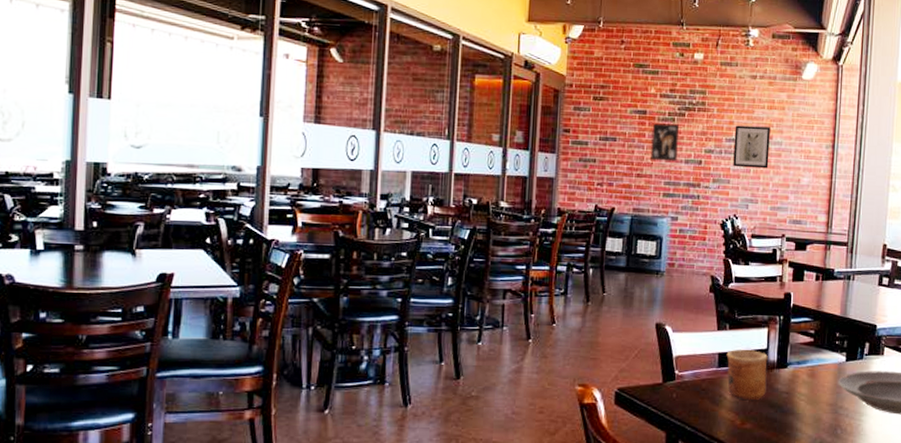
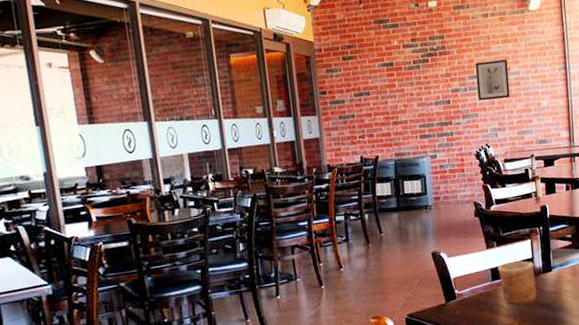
wall art: present [651,122,680,163] -> none [400,70,428,107]

